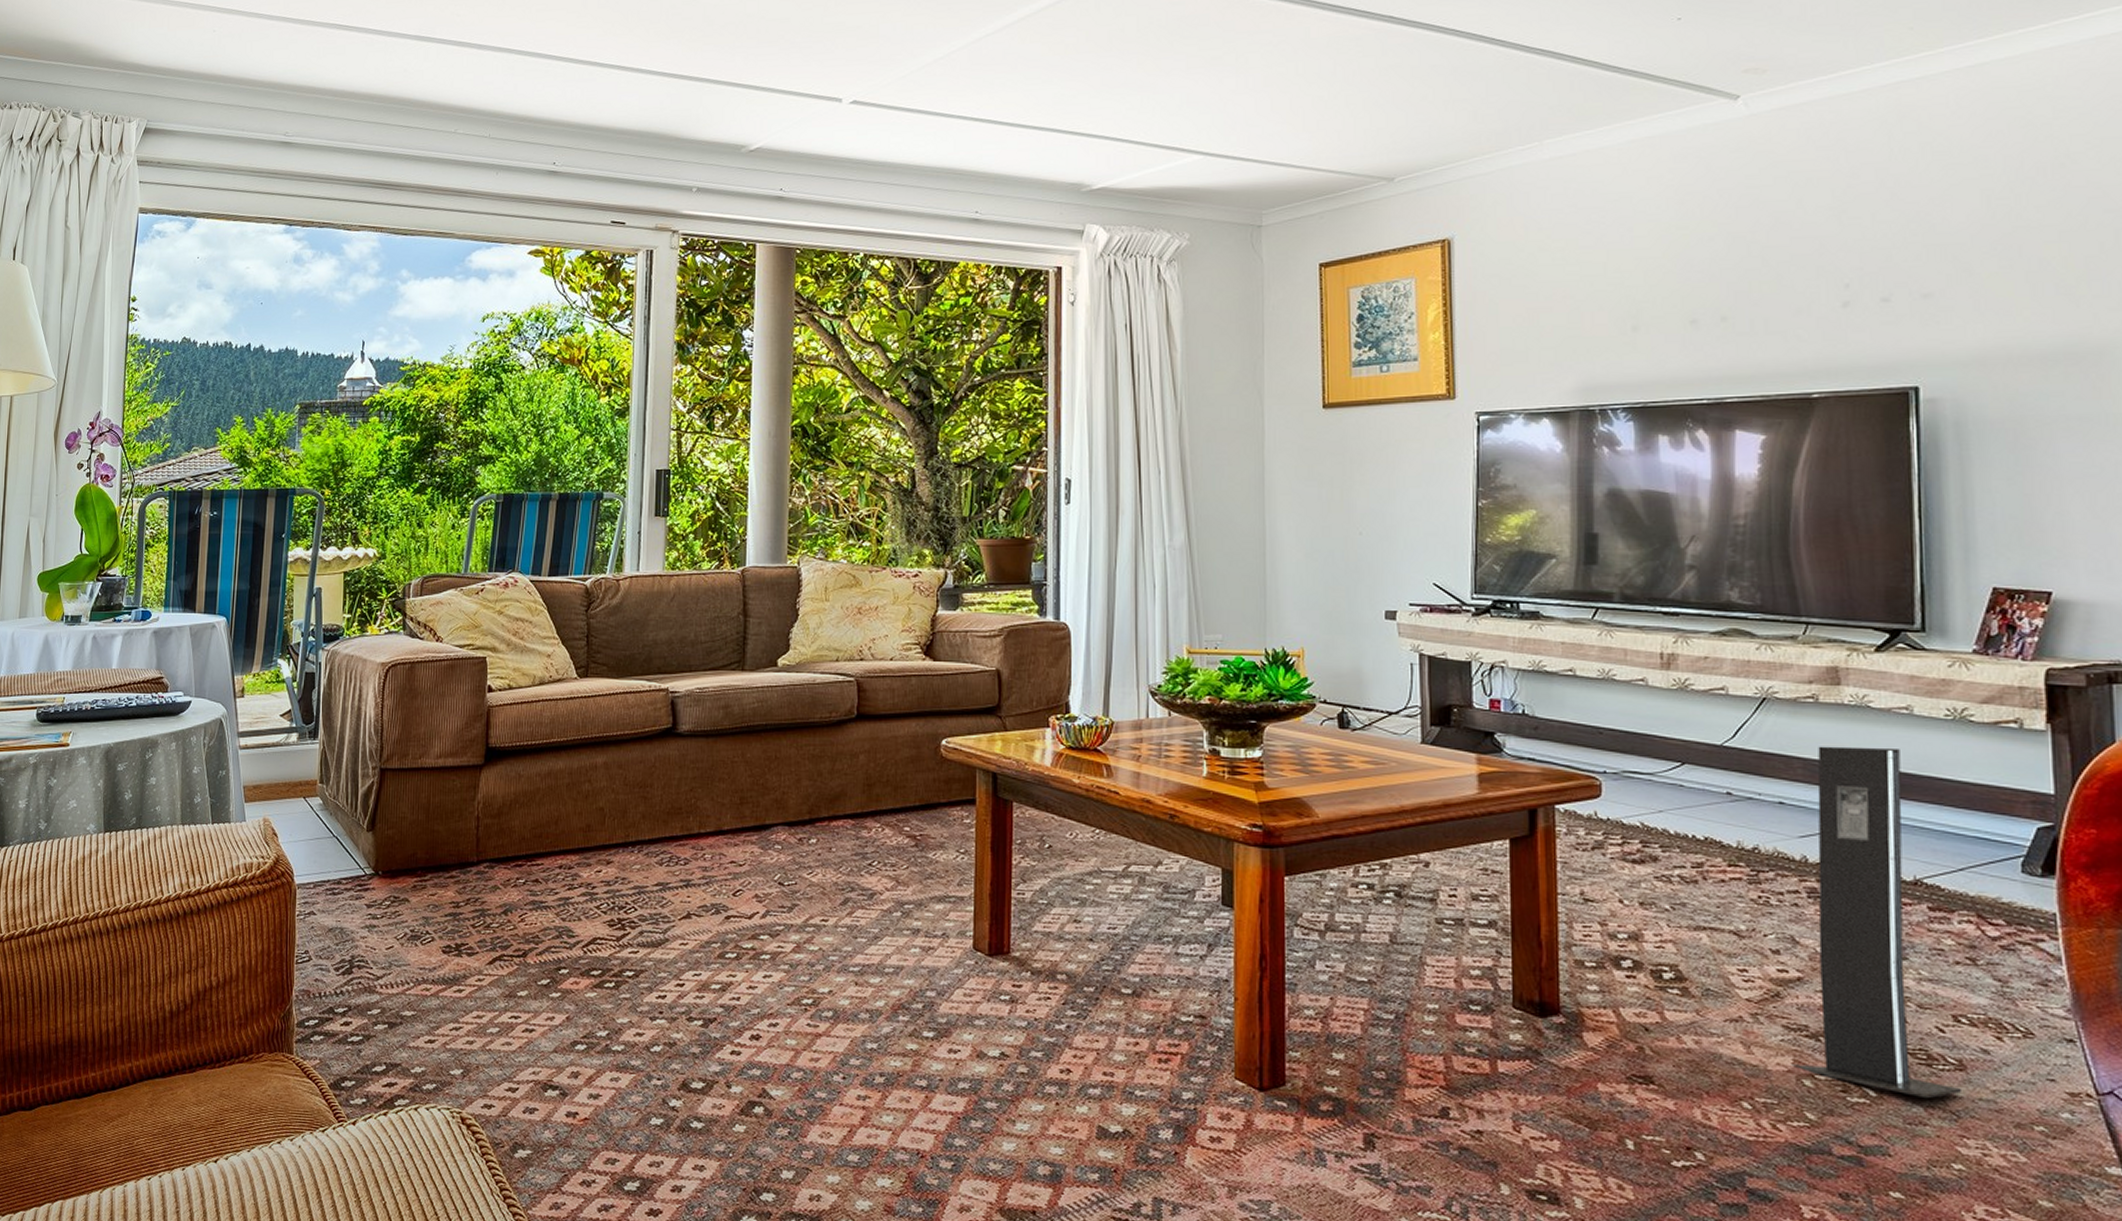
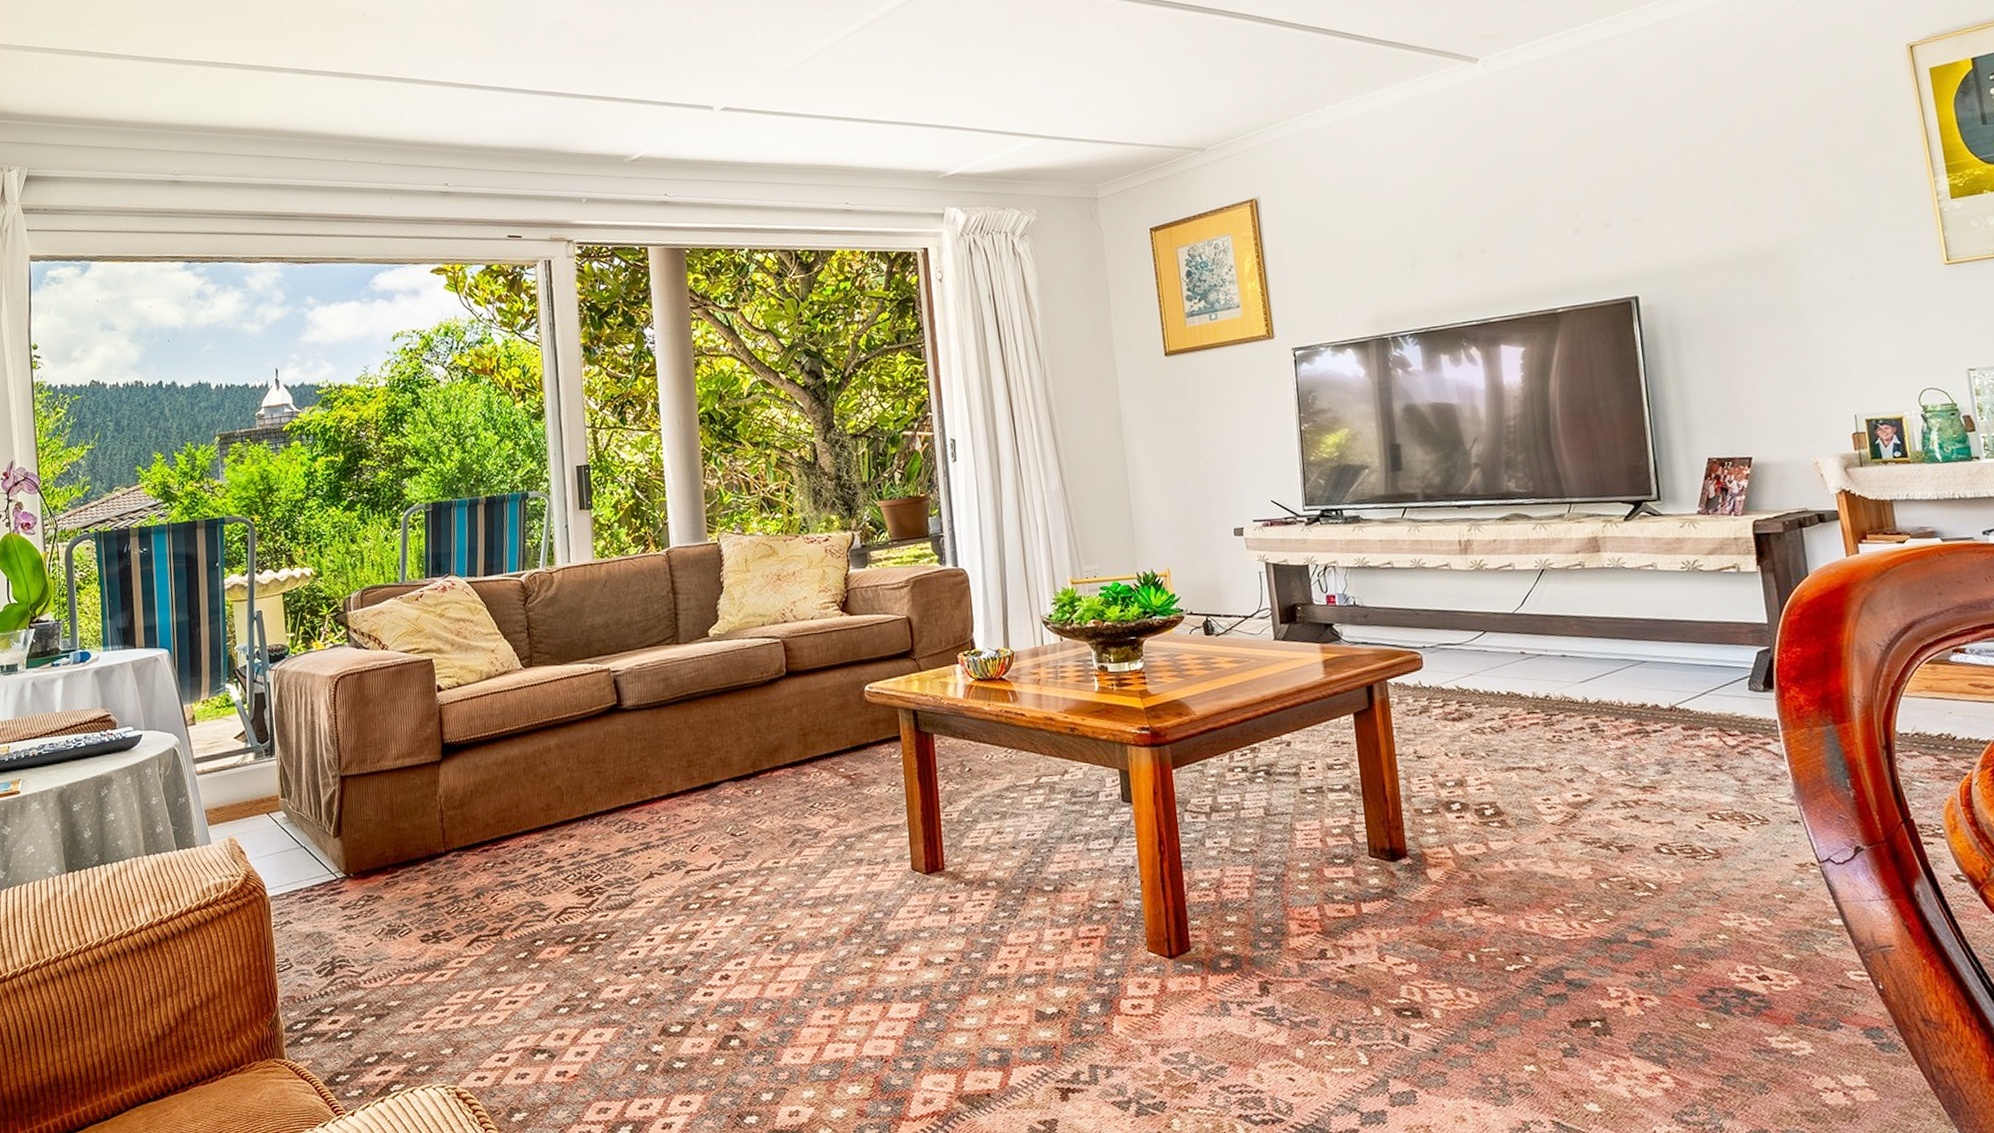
speaker: present [1790,746,1963,1099] -> none [1587,600,1720,885]

